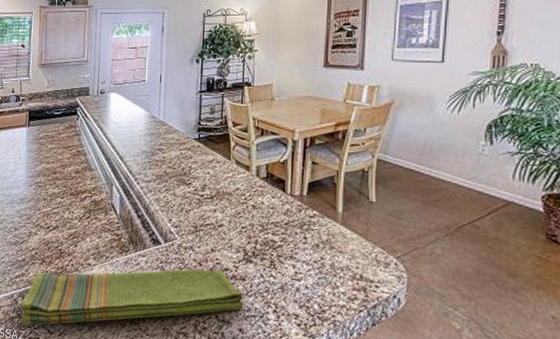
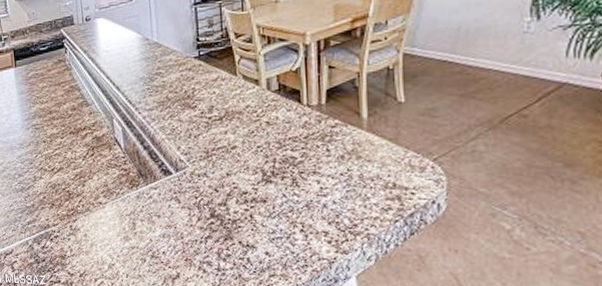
dish towel: present [20,269,244,326] -> none [38,194,267,270]

